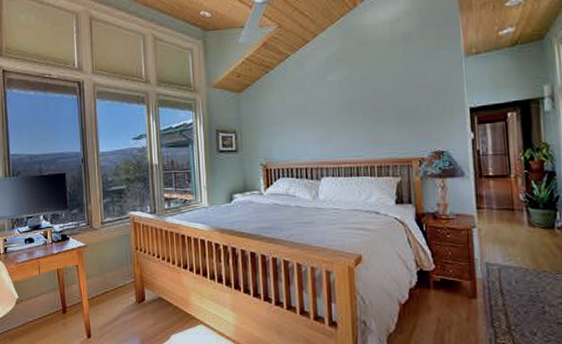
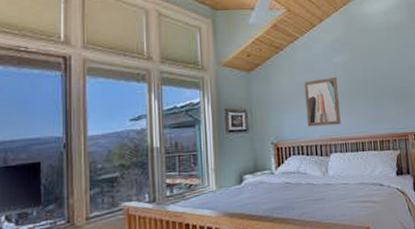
wall art: none [295,96,334,149] -> present [304,76,341,127]

